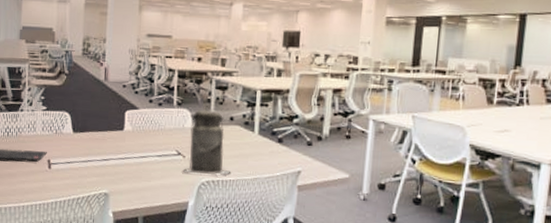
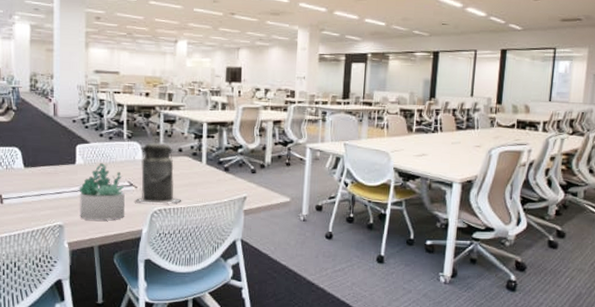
succulent plant: none [125,130,173,190] -> present [79,163,126,221]

